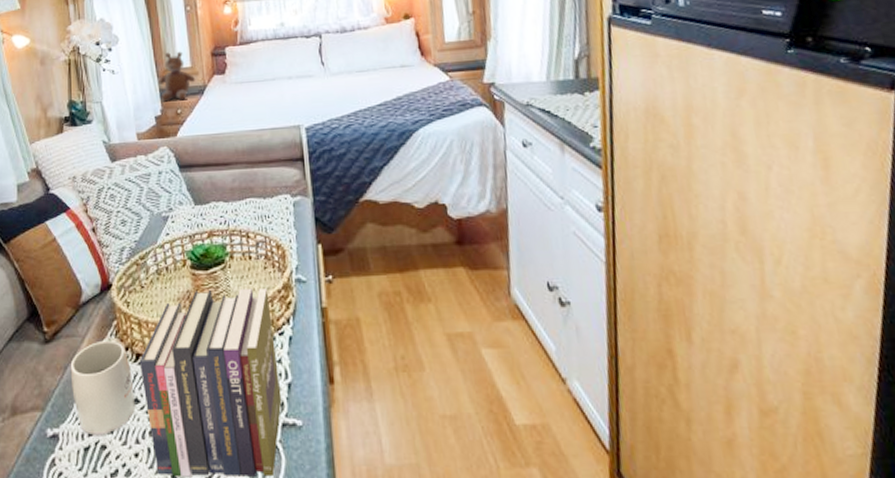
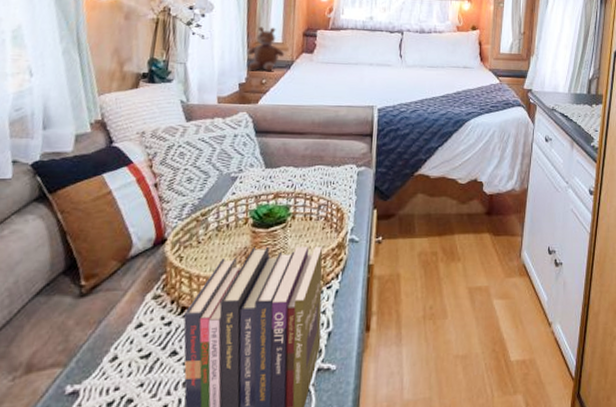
mug: present [70,338,135,436] -> none [103,292,174,390]

